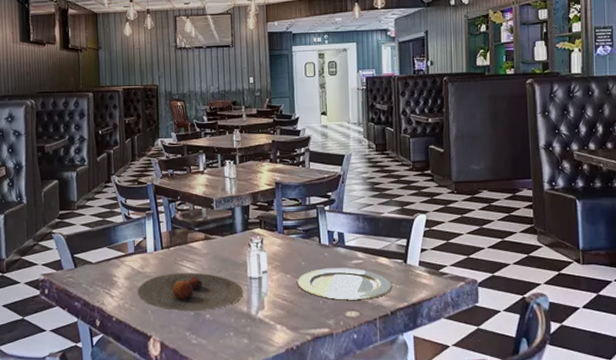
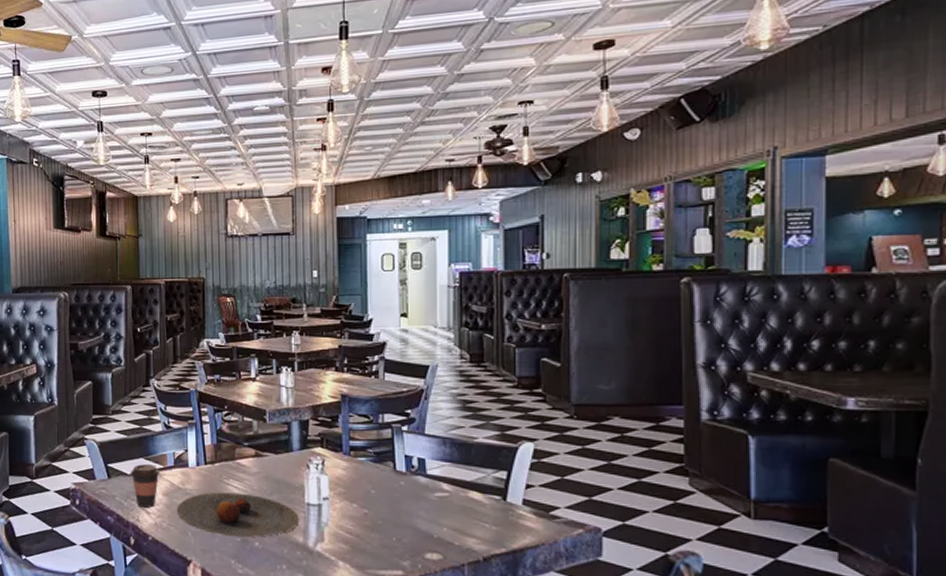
coffee cup: none [94,252,122,292] -> present [130,464,160,508]
plate: present [297,268,392,300] -> none [365,499,486,541]

